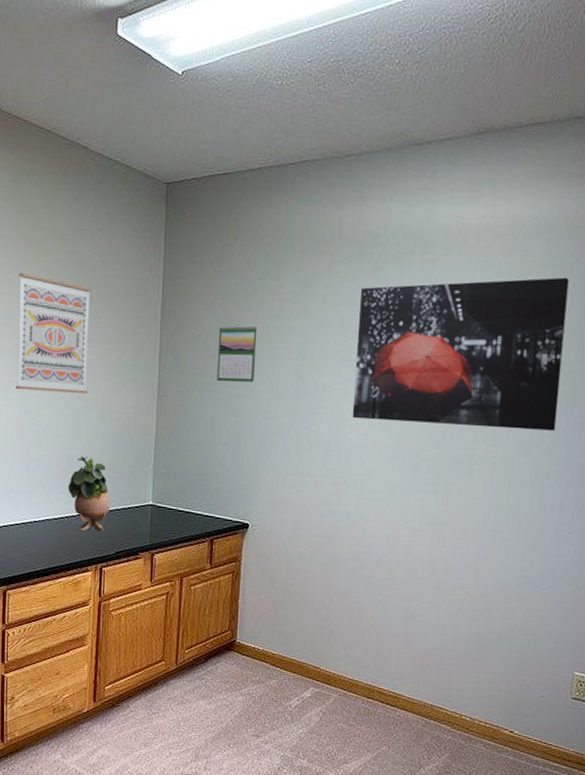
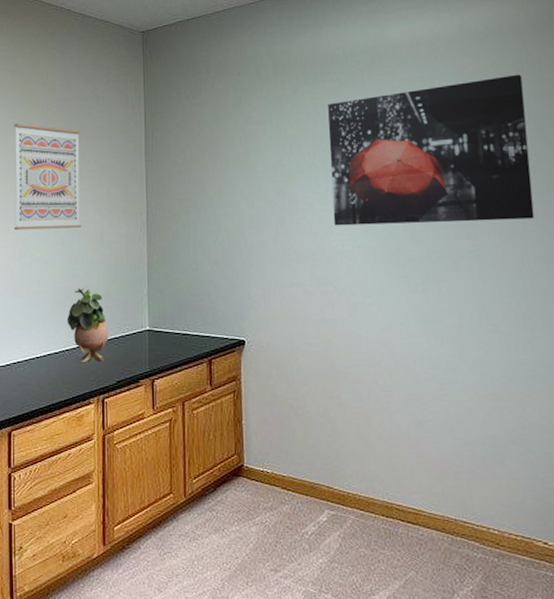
calendar: present [216,325,258,382] -> none [199,148,238,204]

